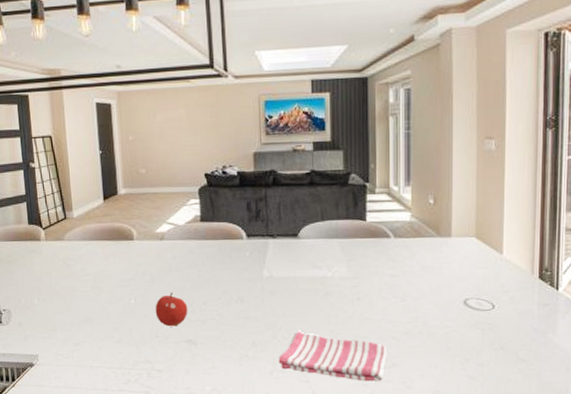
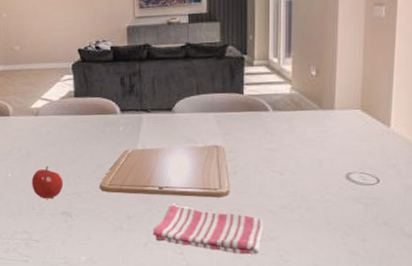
chopping board: none [224,271,354,324] -> present [99,145,230,198]

